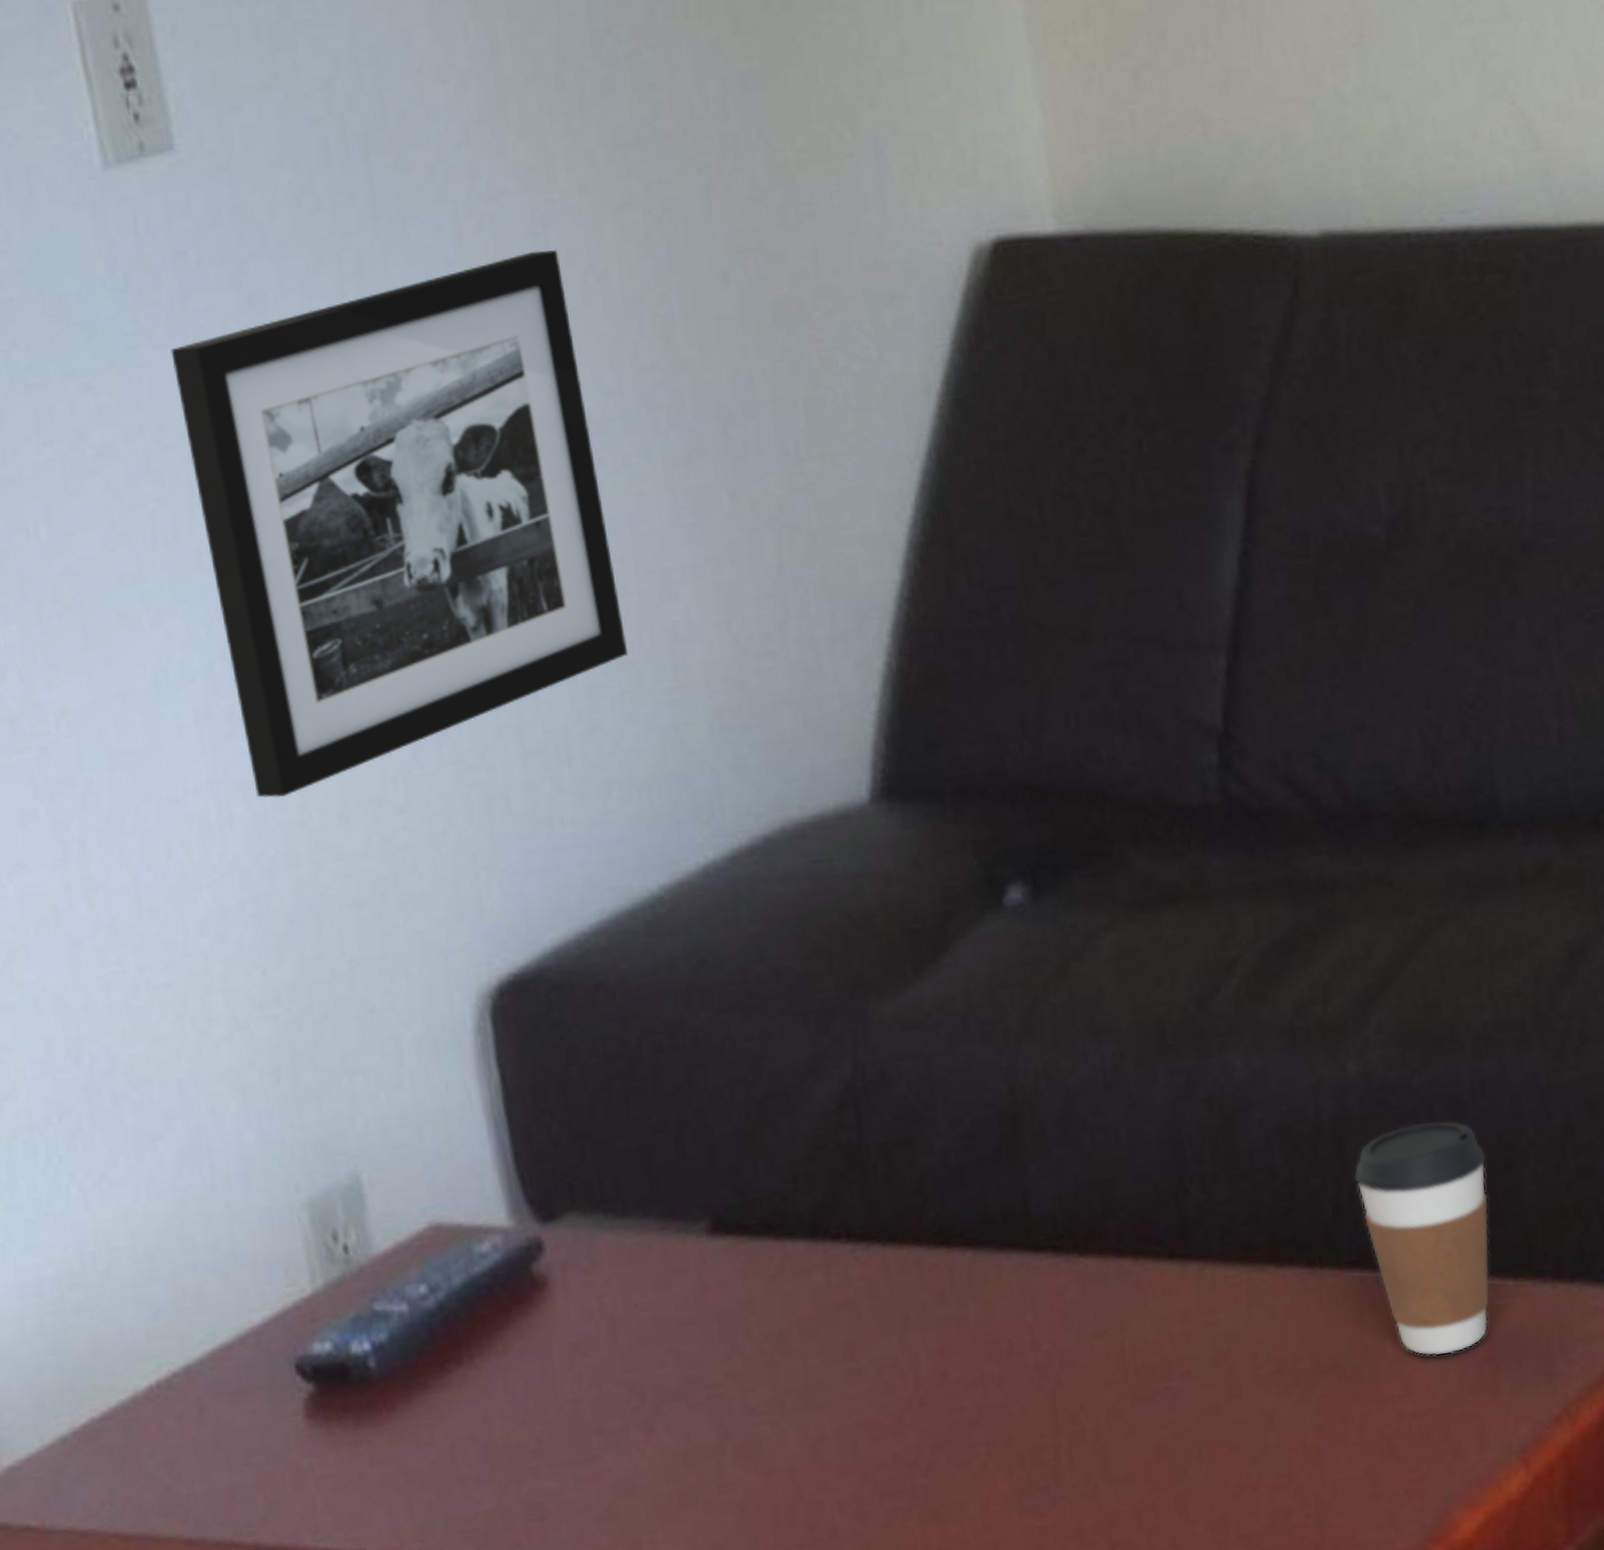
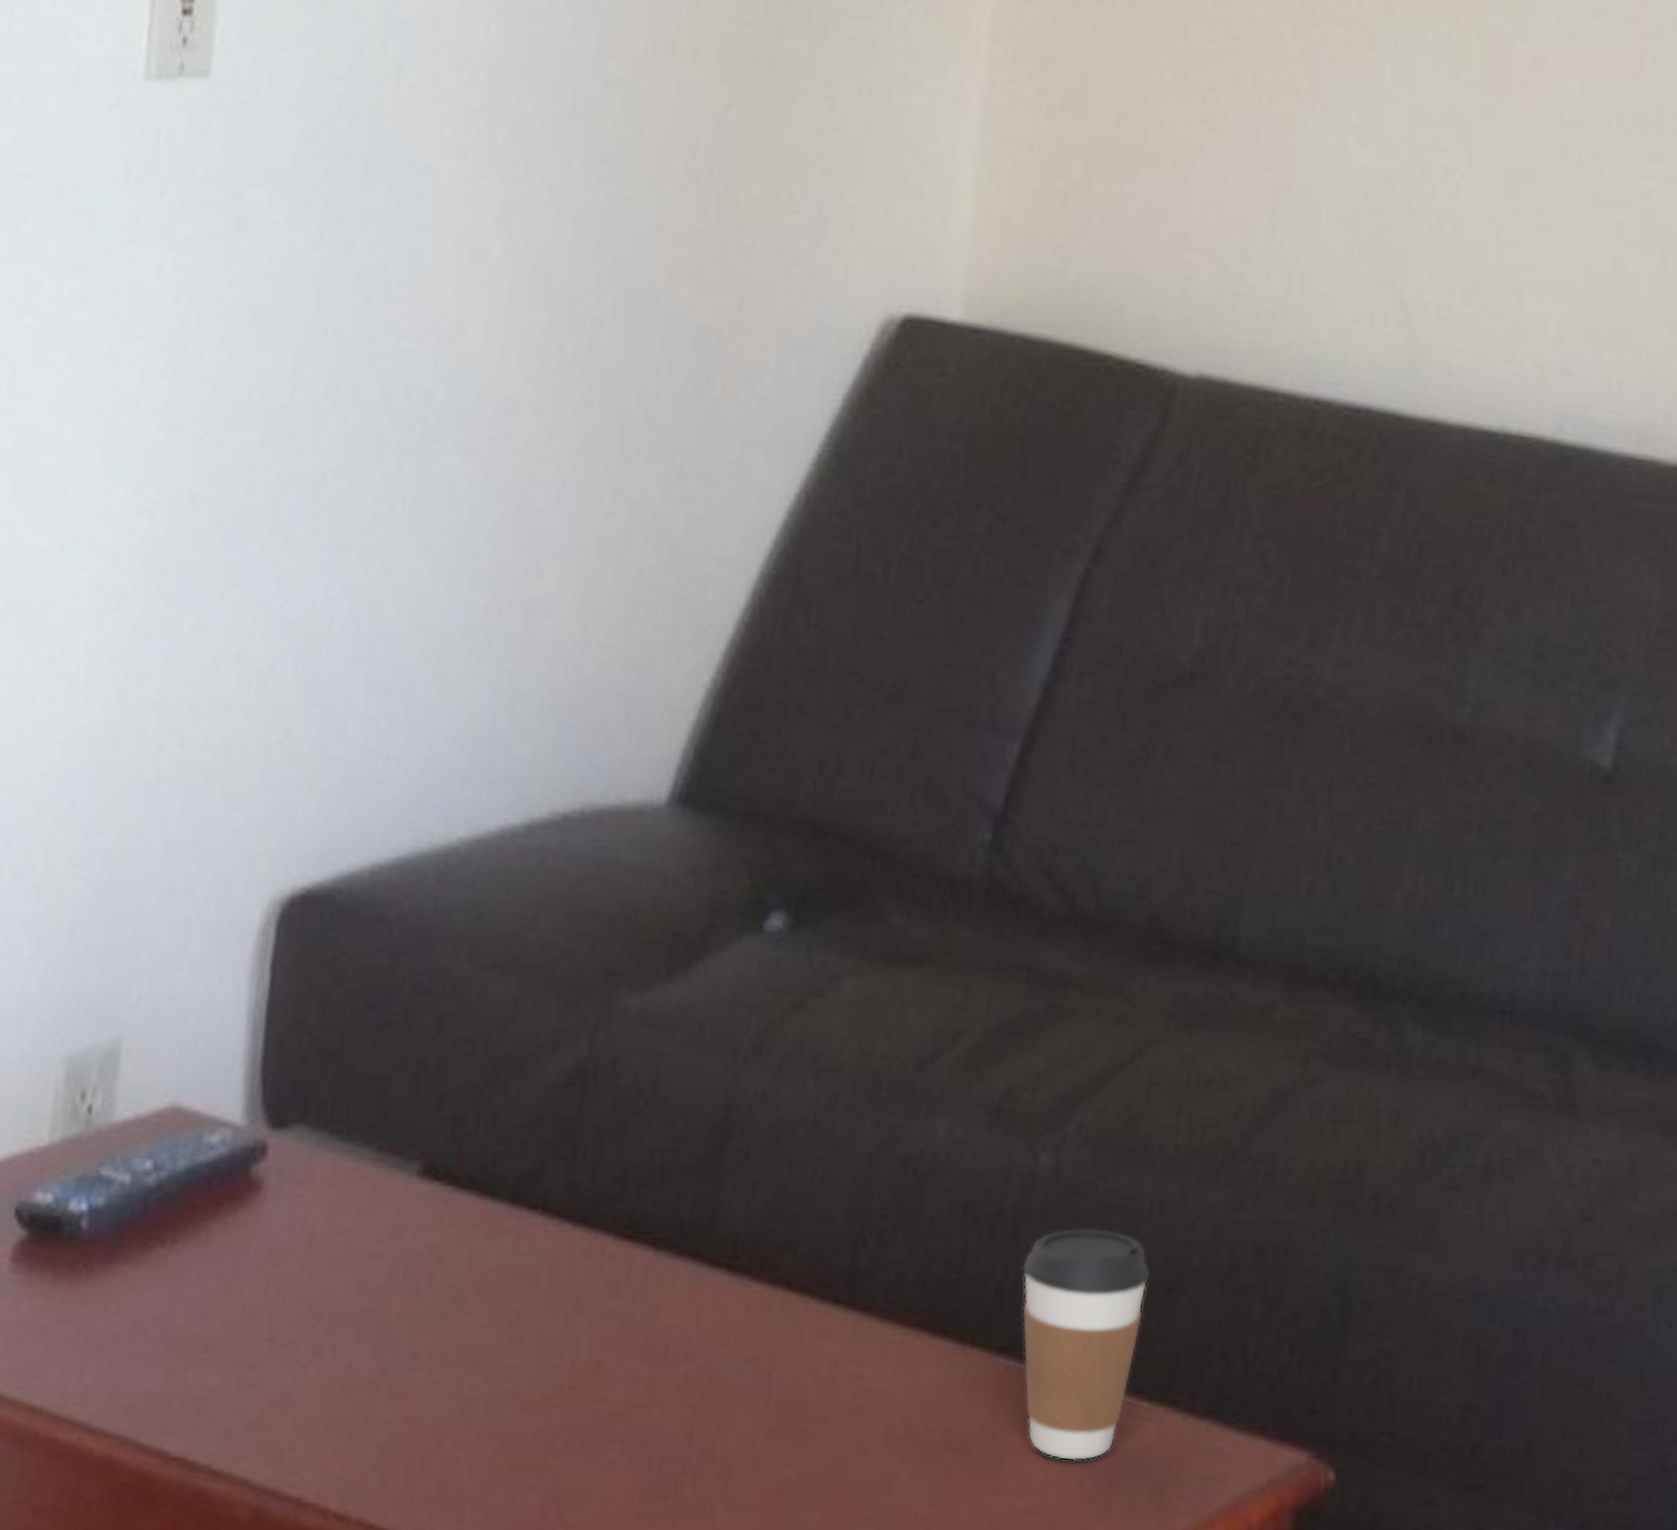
picture frame: present [170,249,629,798] -> none [124,235,517,677]

